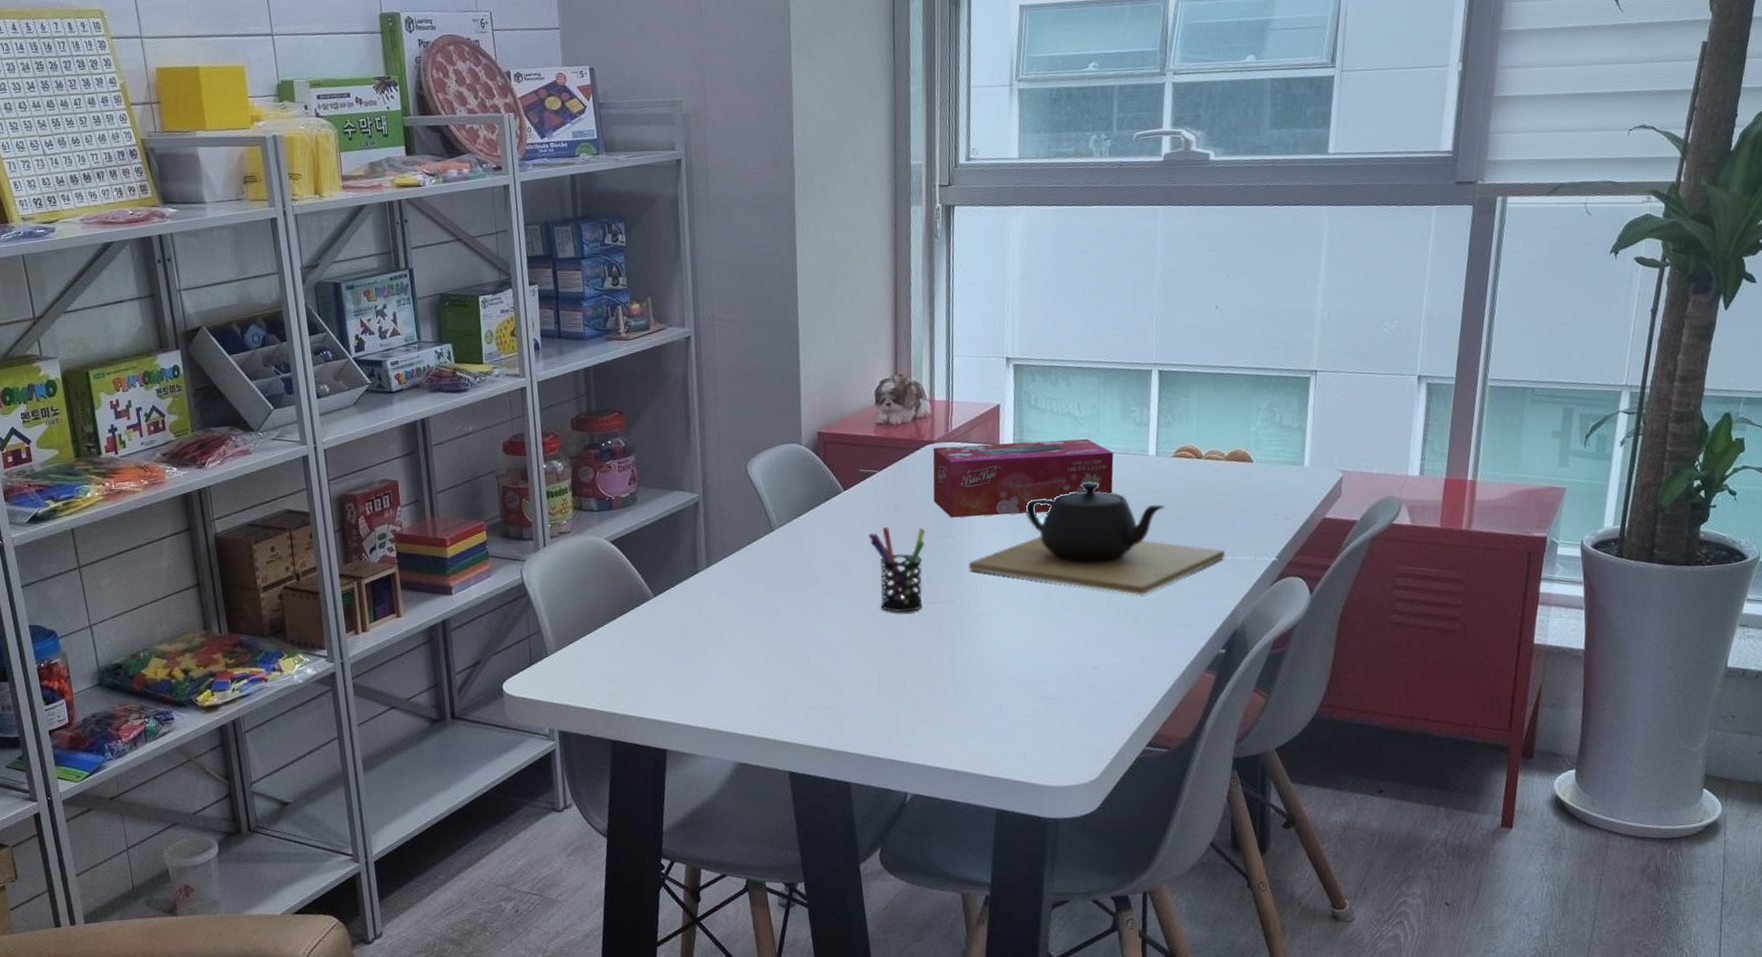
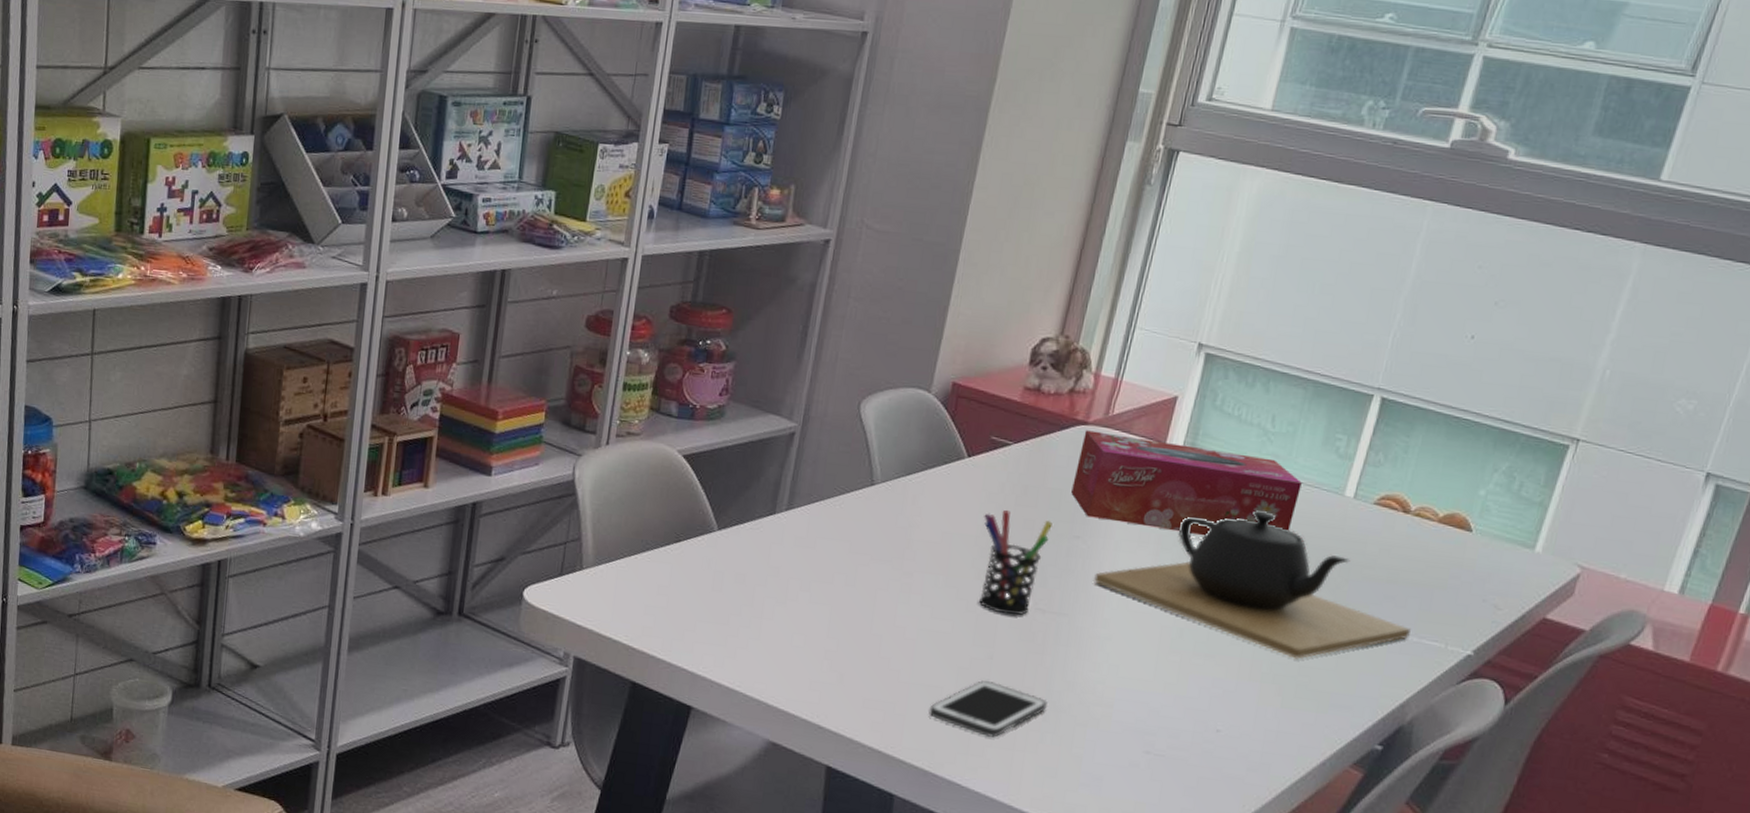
cell phone: none [861,670,955,716] -> present [929,681,1047,737]

